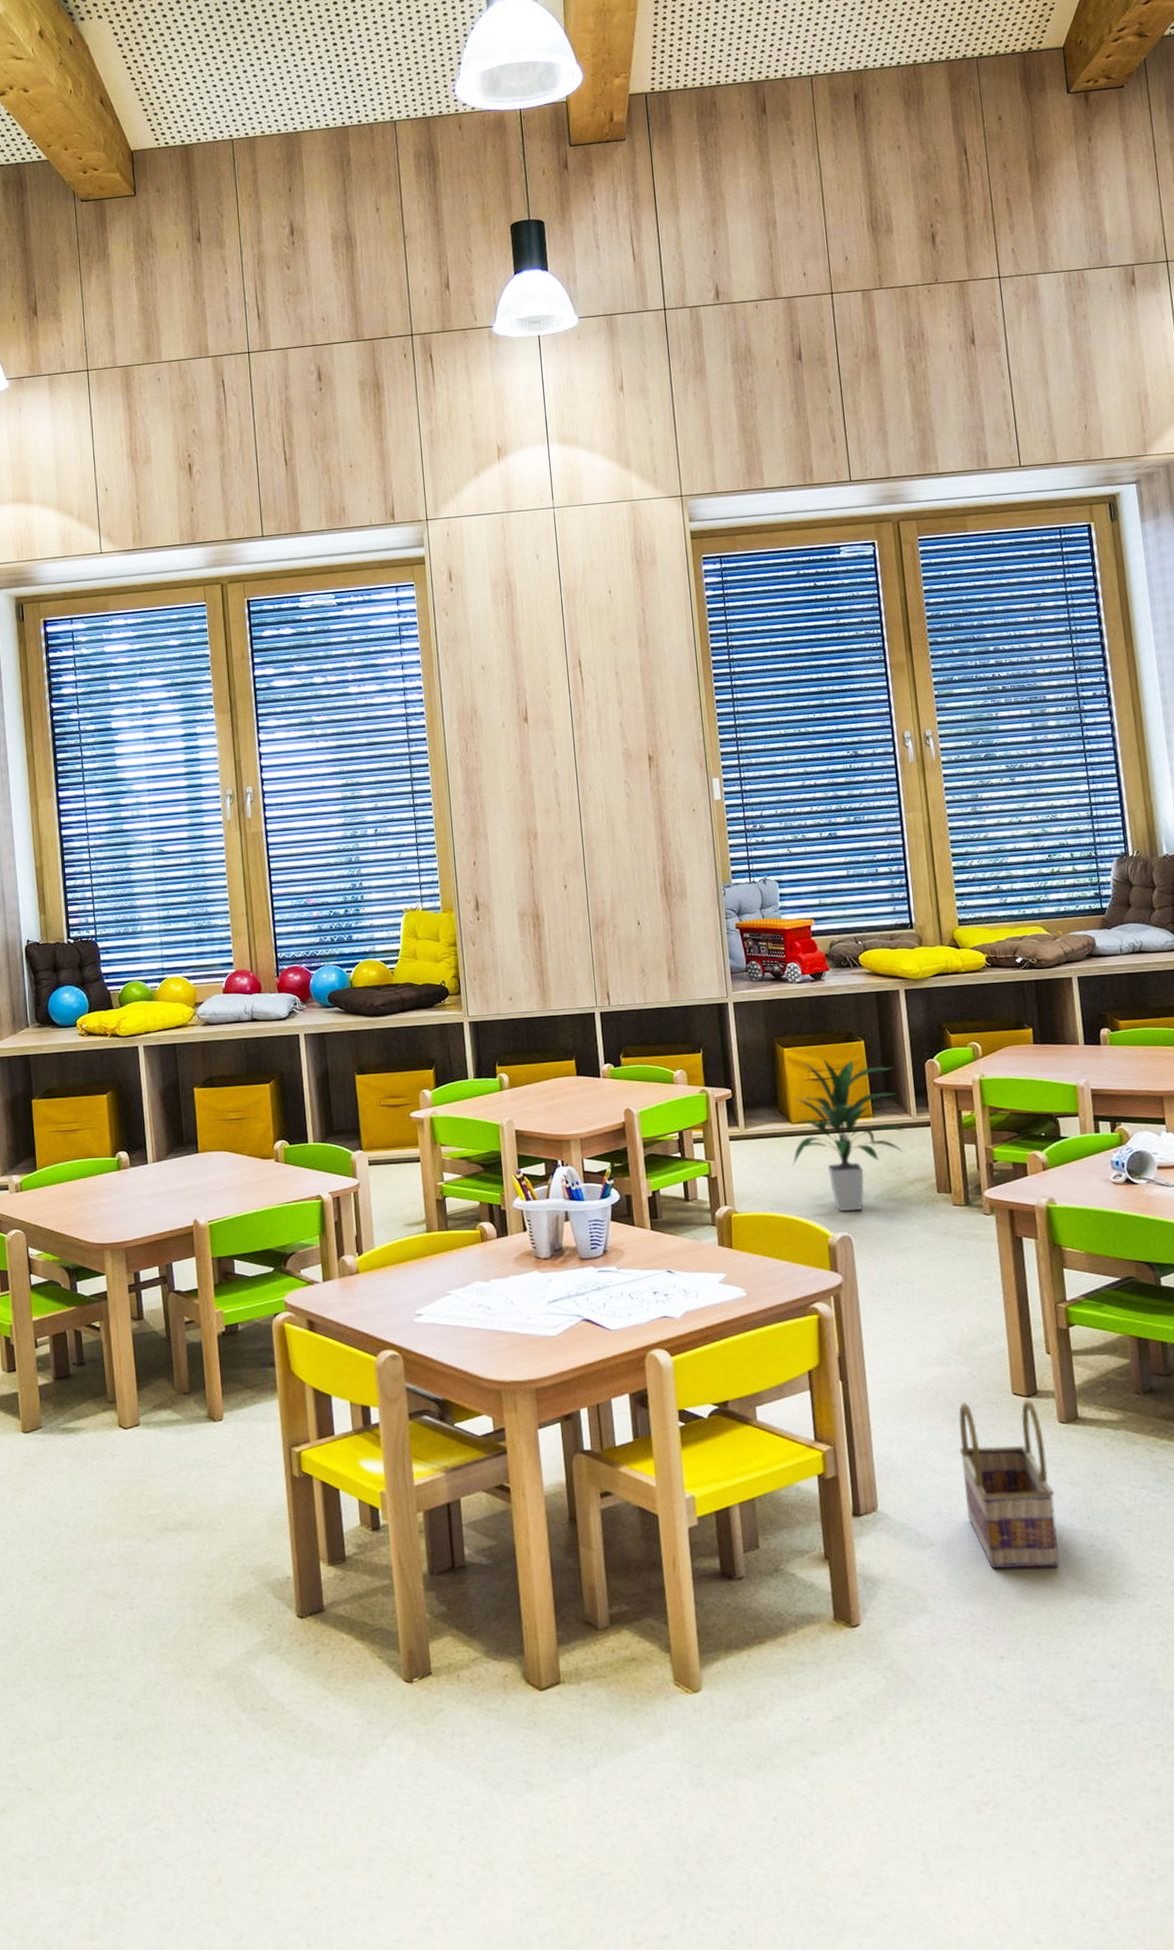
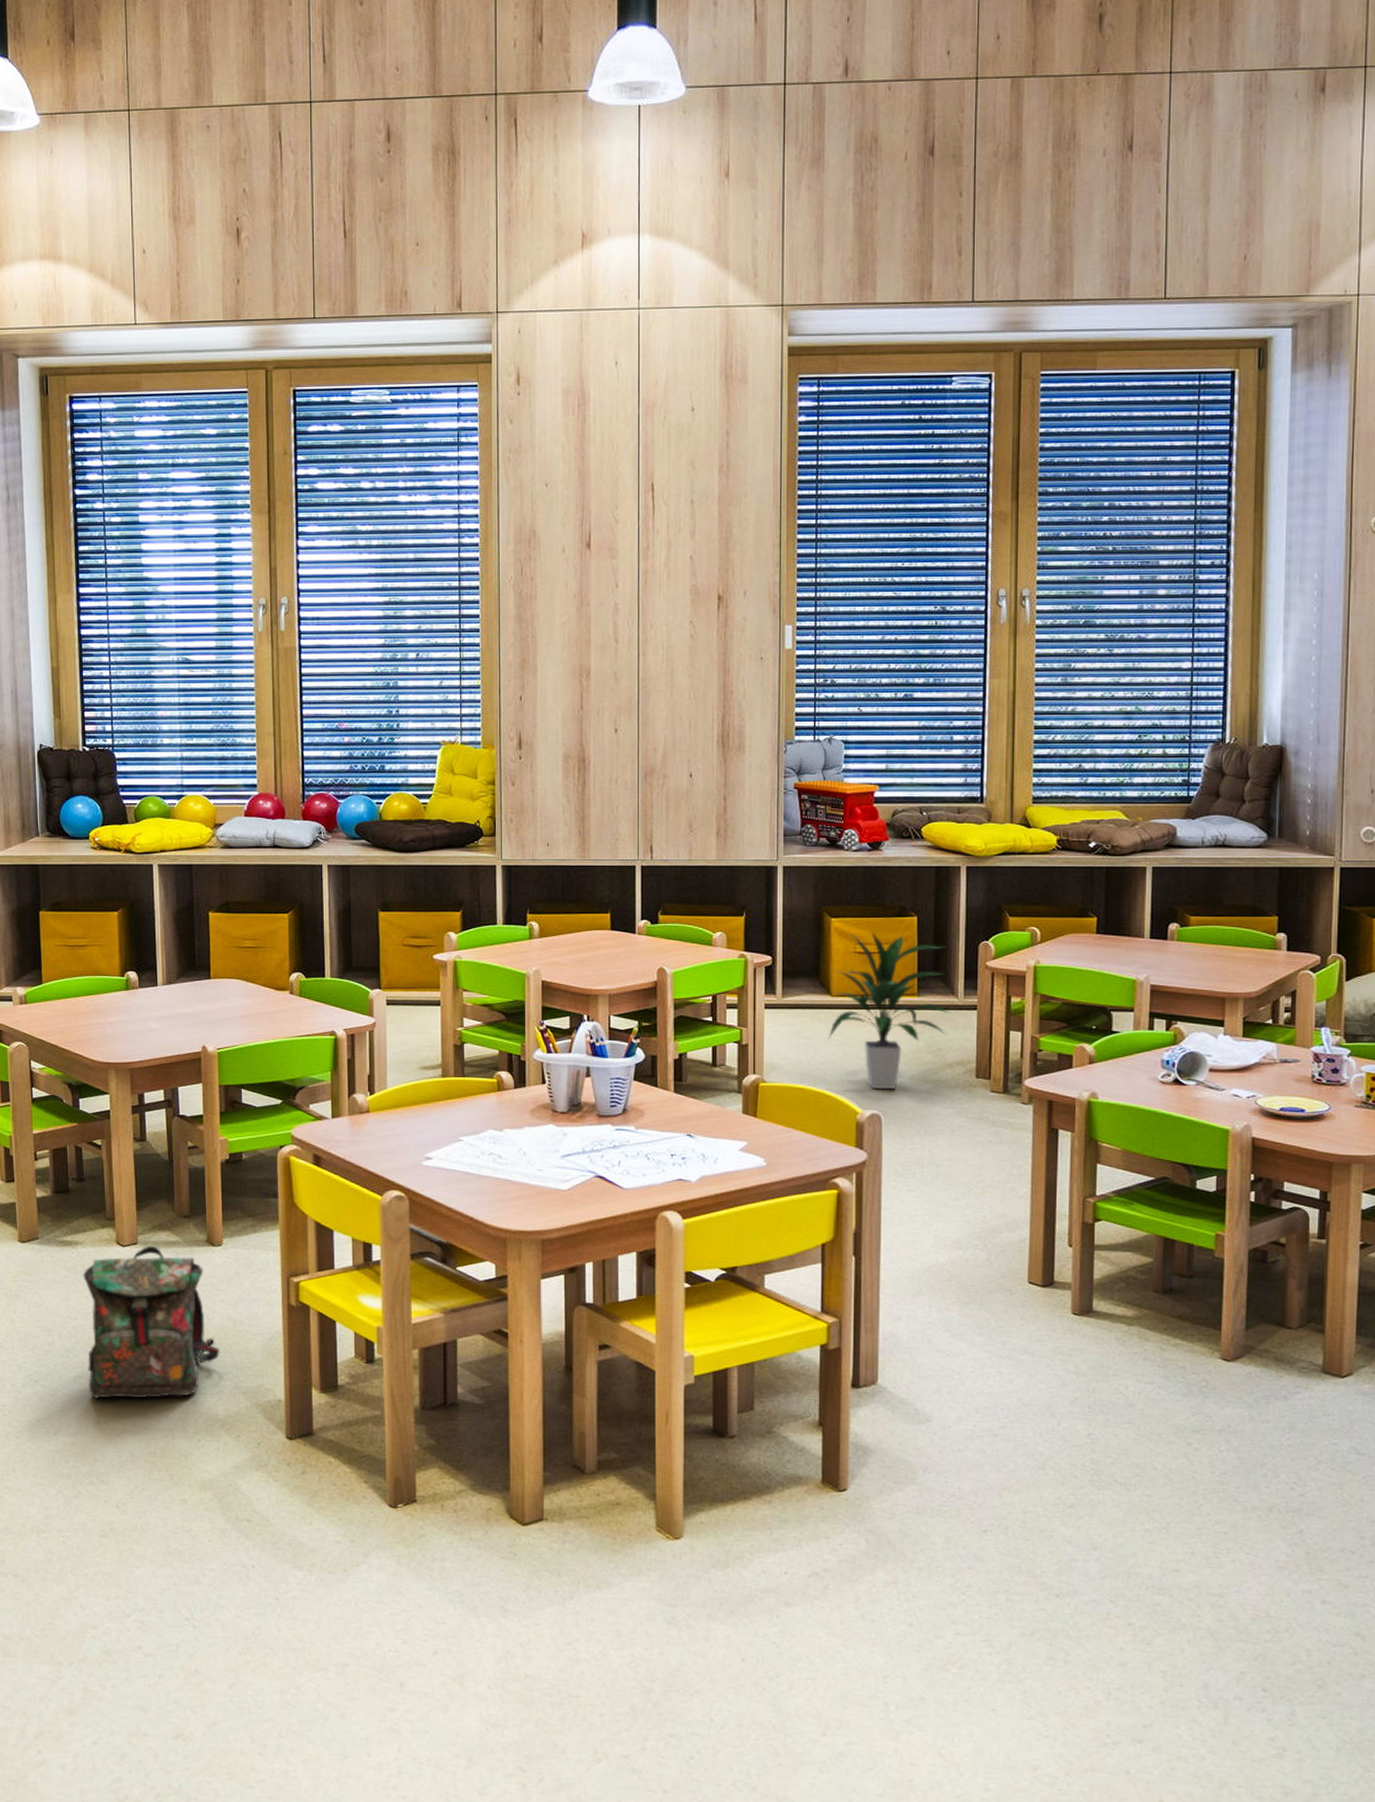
backpack: none [87,1425,226,1591] -> present [83,1245,220,1399]
basket: present [959,1399,1060,1570] -> none [966,1287,1059,1451]

